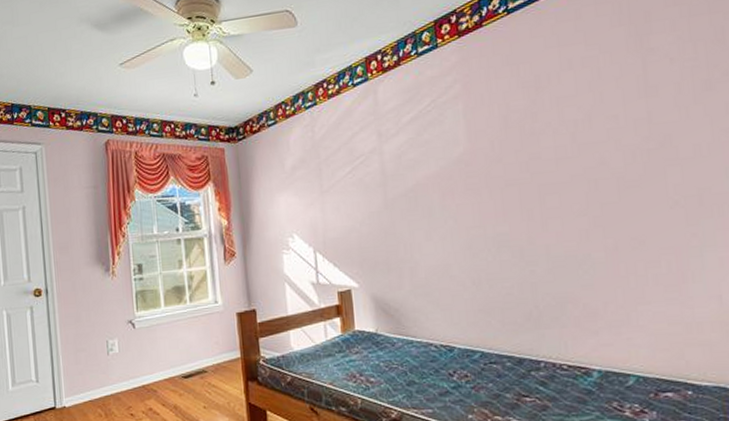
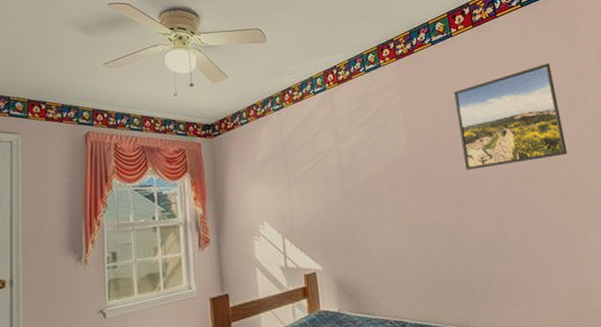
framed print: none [532,27,689,173] -> present [453,63,568,170]

